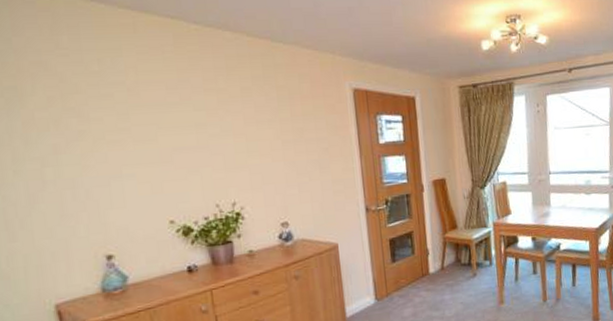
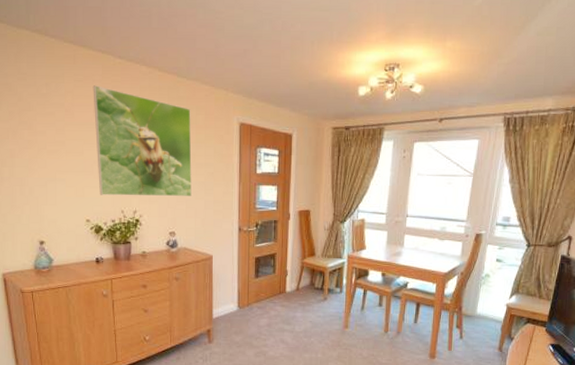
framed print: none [162,57,304,189] -> present [93,85,192,197]

